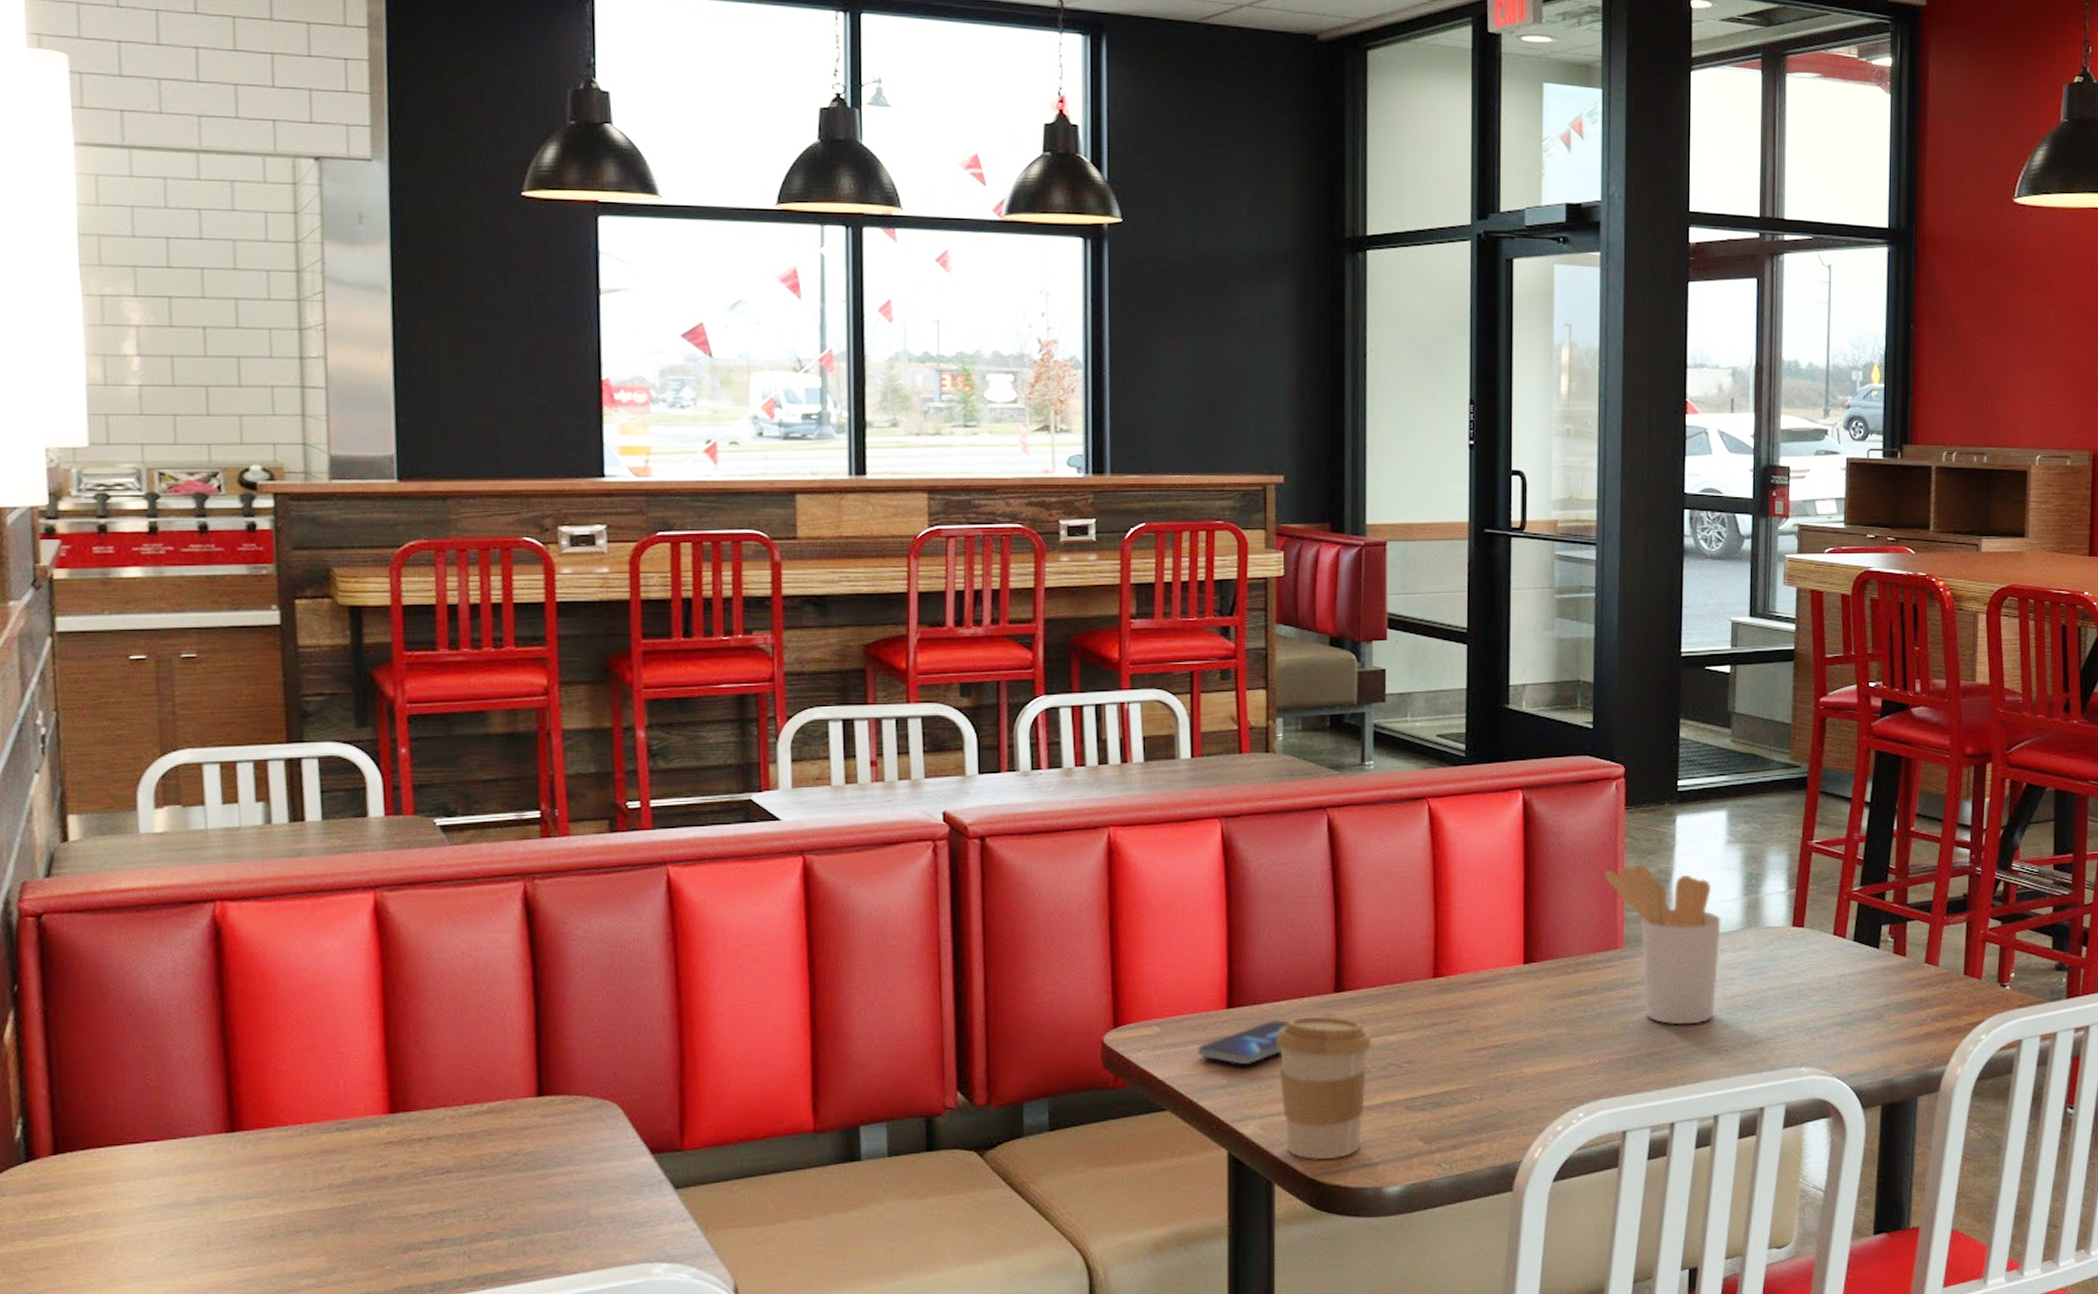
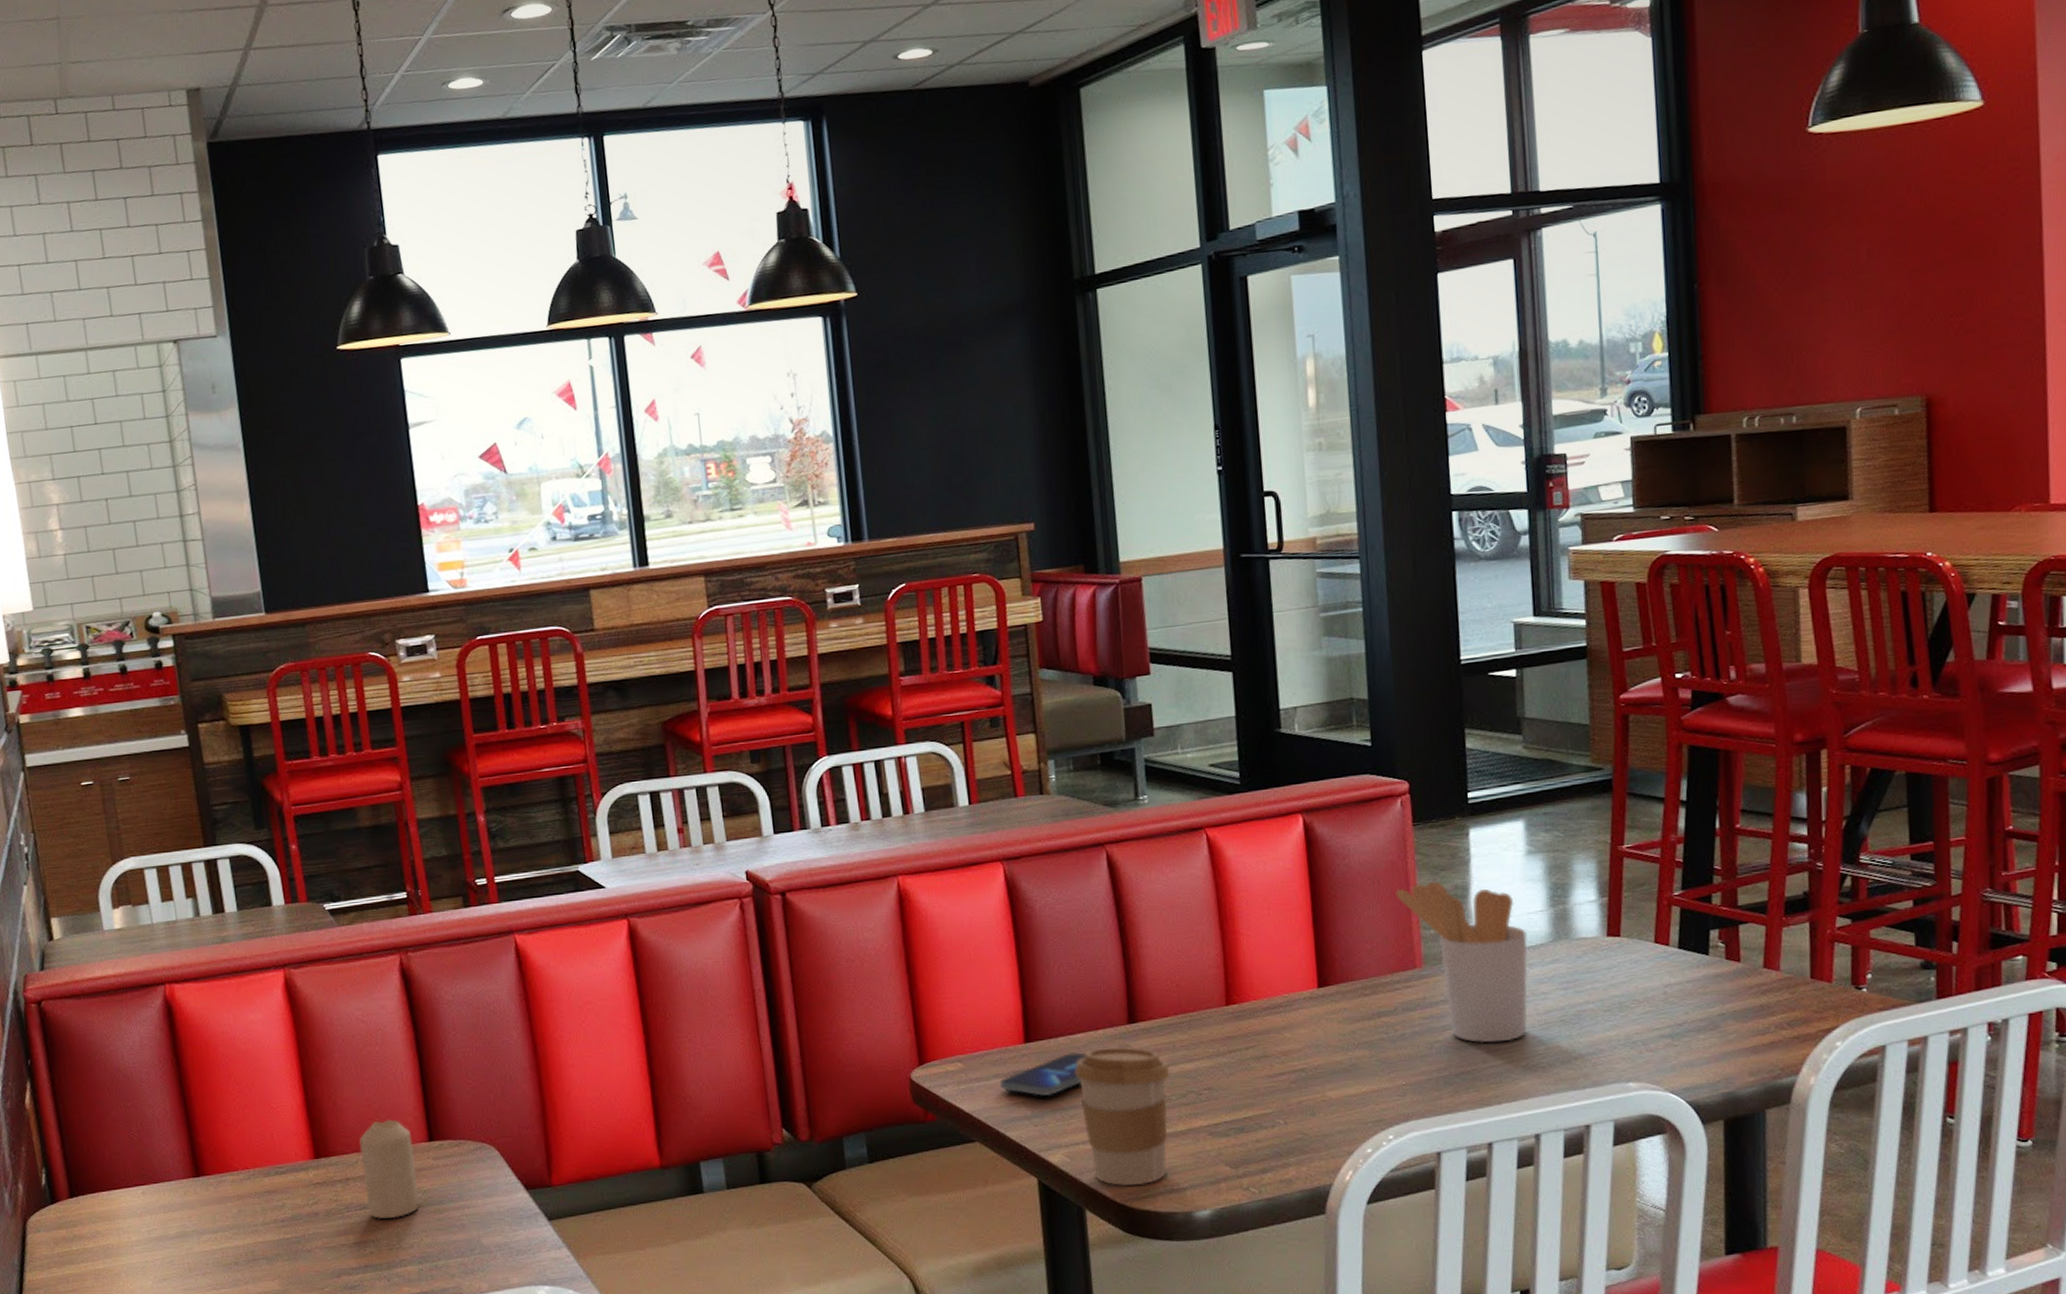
candle: none [449,1070,518,1185] -> present [359,1119,420,1219]

